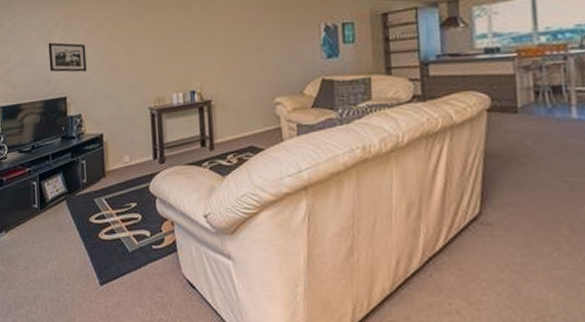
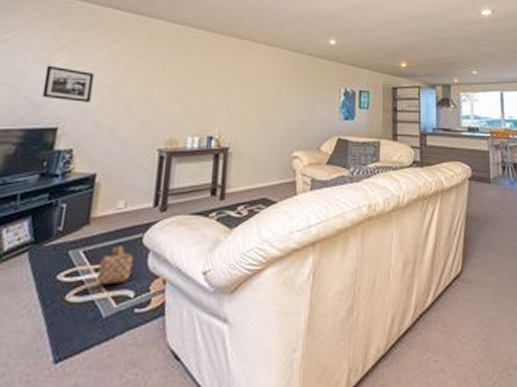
basket: none [119,194,145,226] -> present [97,246,134,285]

